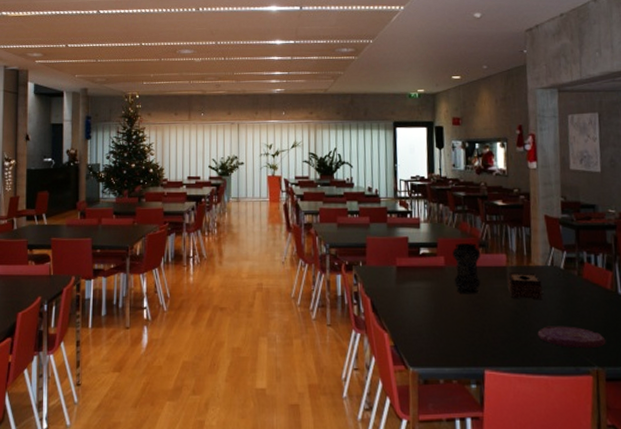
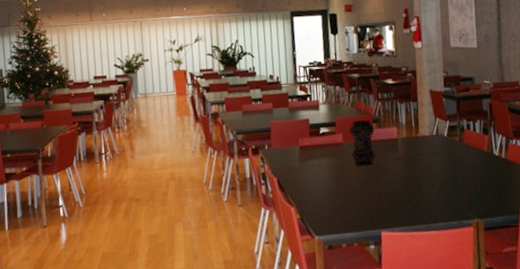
tissue box: present [507,272,543,300] -> none [398,142,430,167]
plate: present [537,326,606,349] -> none [426,186,484,205]

